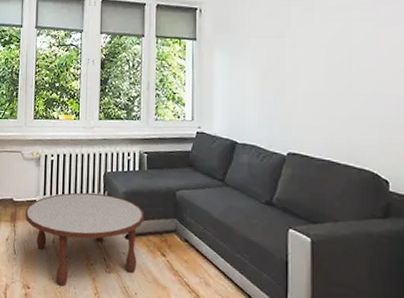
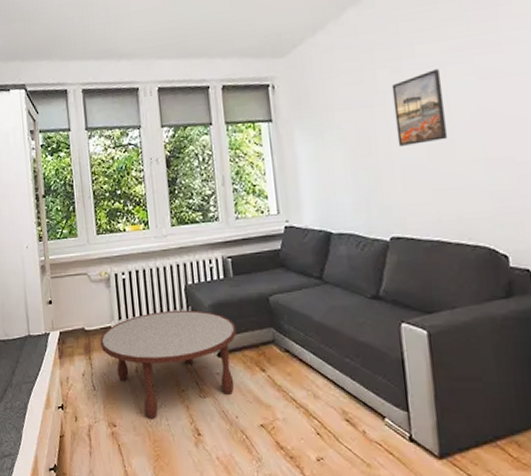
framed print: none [302,12,347,75] -> present [391,69,448,146]

